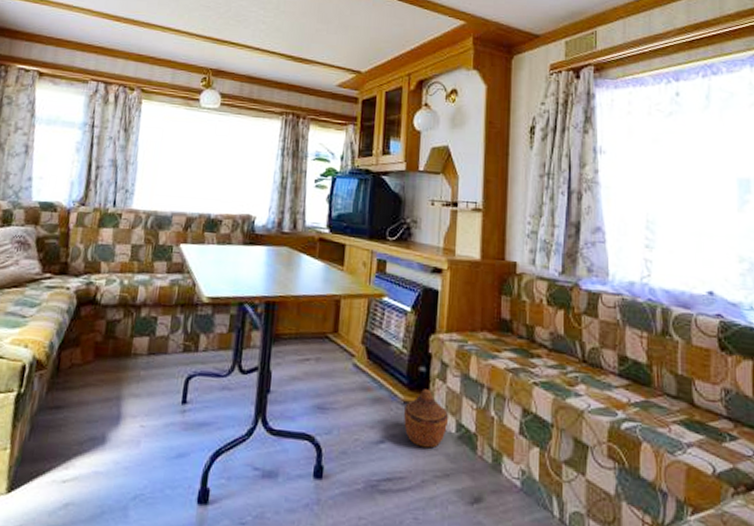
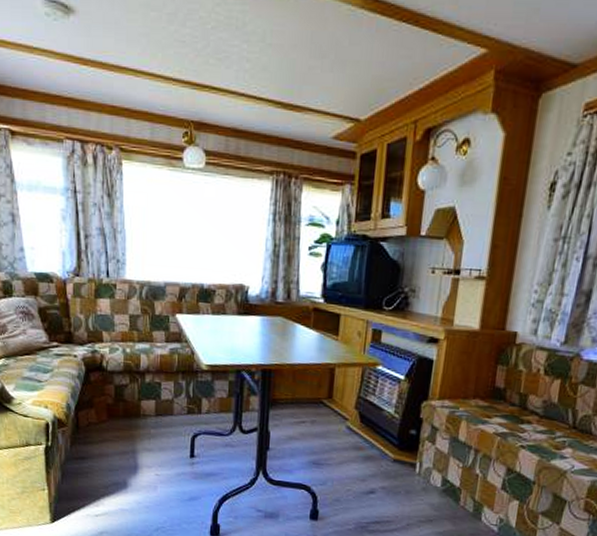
woven basket: present [404,389,449,448] -> none [393,449,436,499]

